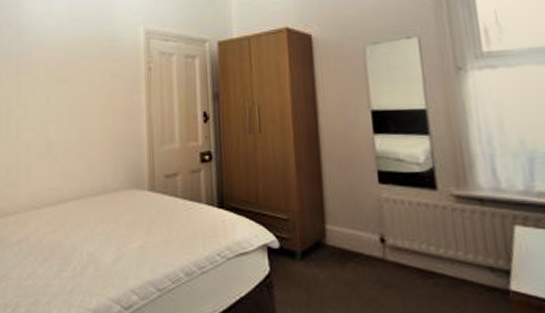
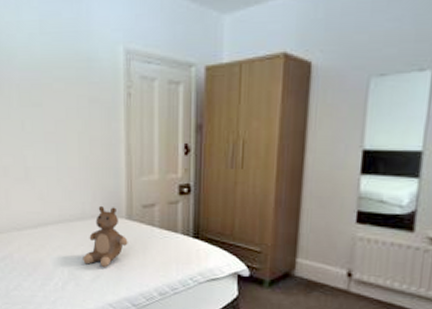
teddy bear: none [104,177,151,246] -> present [83,205,128,267]

